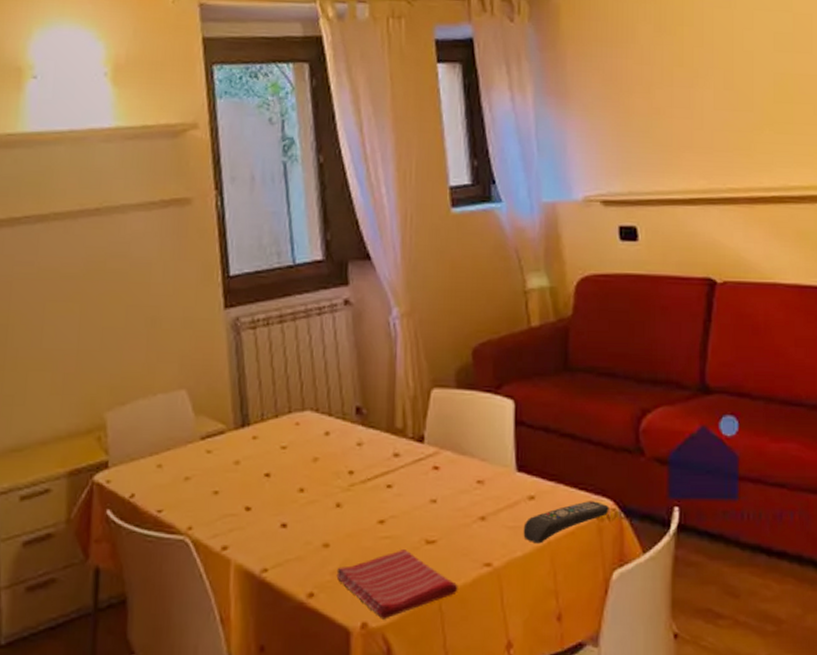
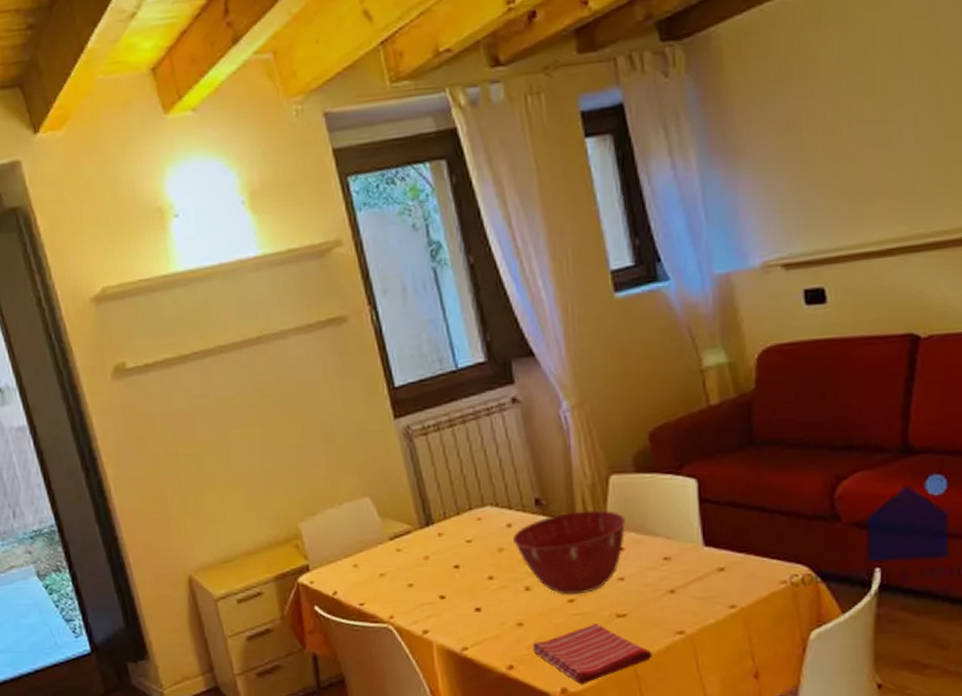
mixing bowl: none [328,424,443,515] -> present [512,510,625,595]
remote control: present [523,501,609,544] -> none [714,568,804,611]

